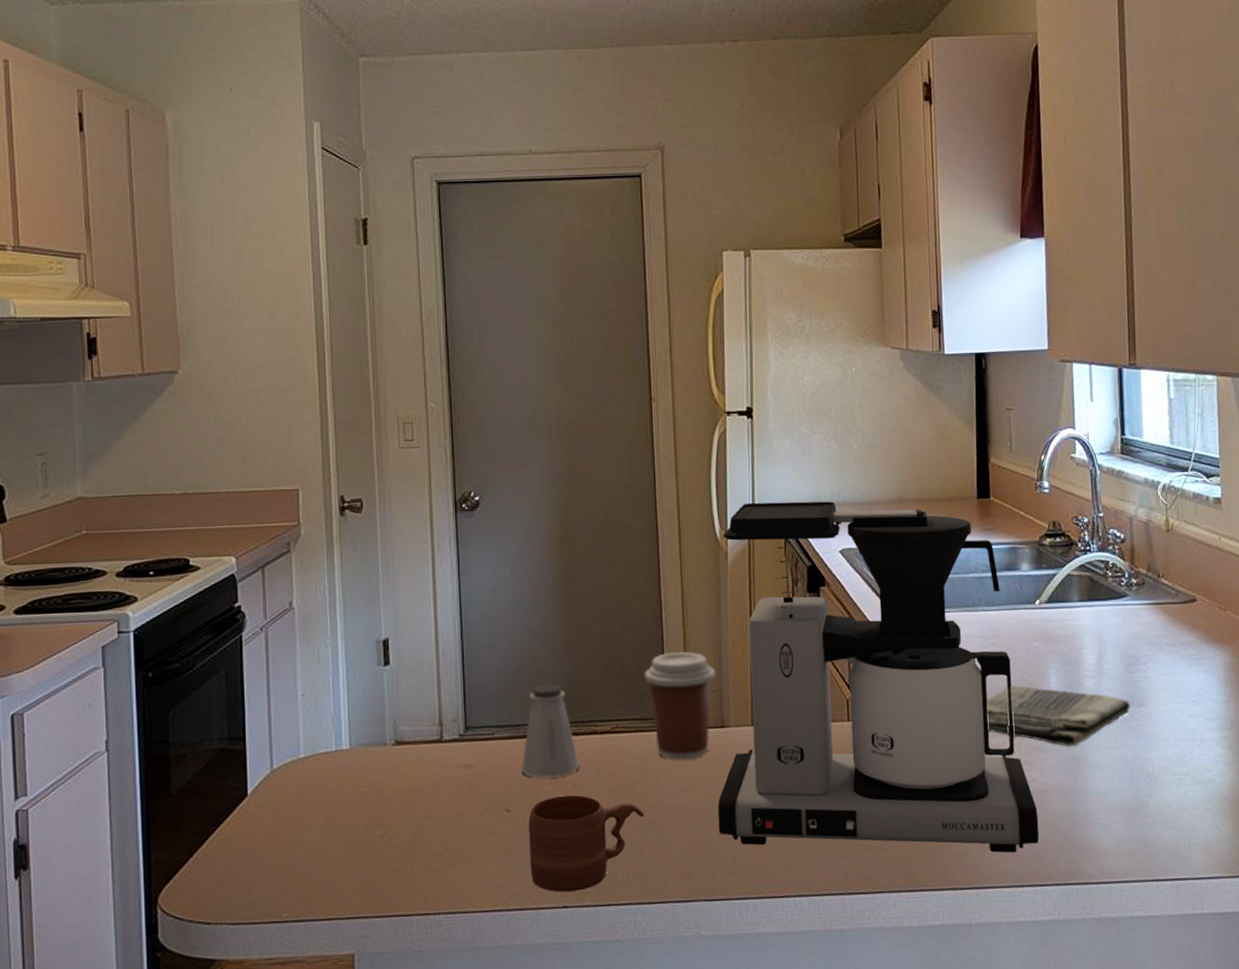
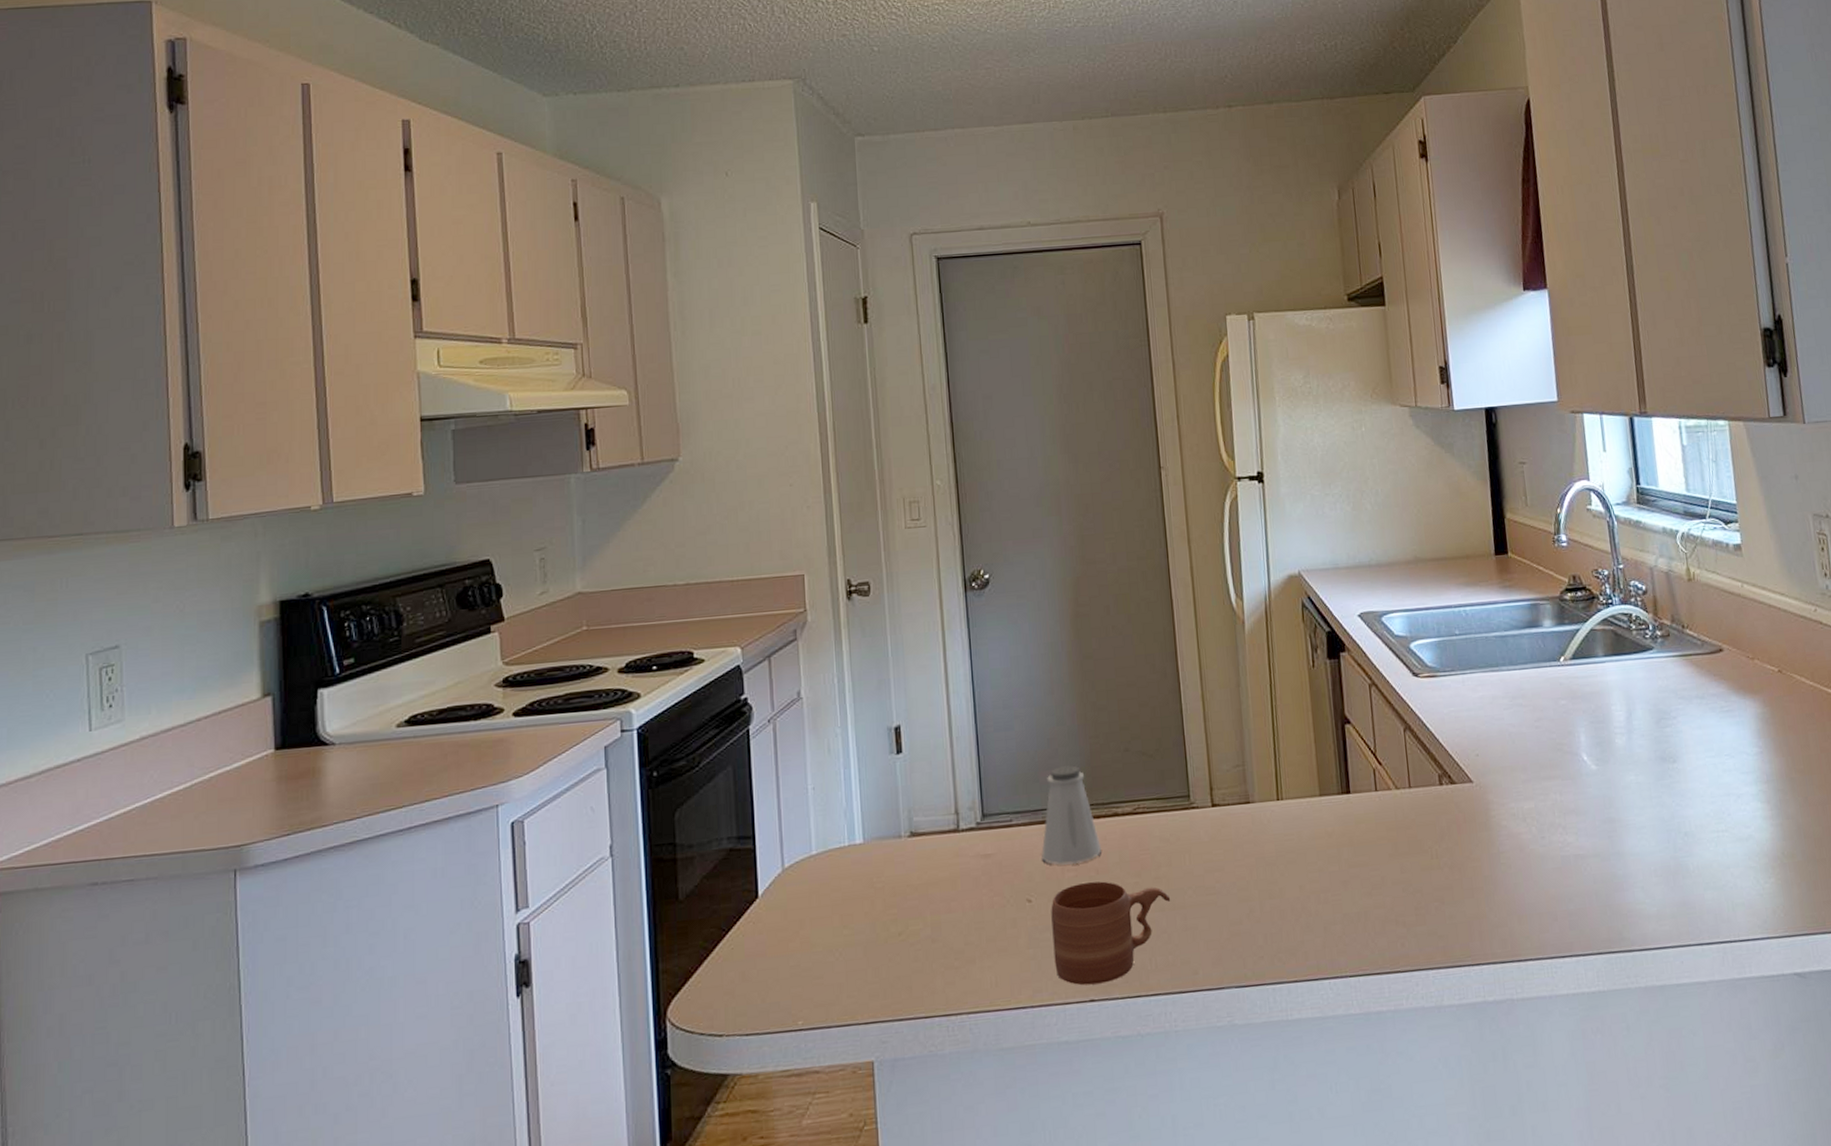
coffee cup: present [644,652,715,760] -> none [1164,726,1238,839]
coffee maker: present [717,501,1039,853] -> none [1238,564,1578,926]
dish towel: present [986,685,1131,747] -> none [1516,746,1664,809]

